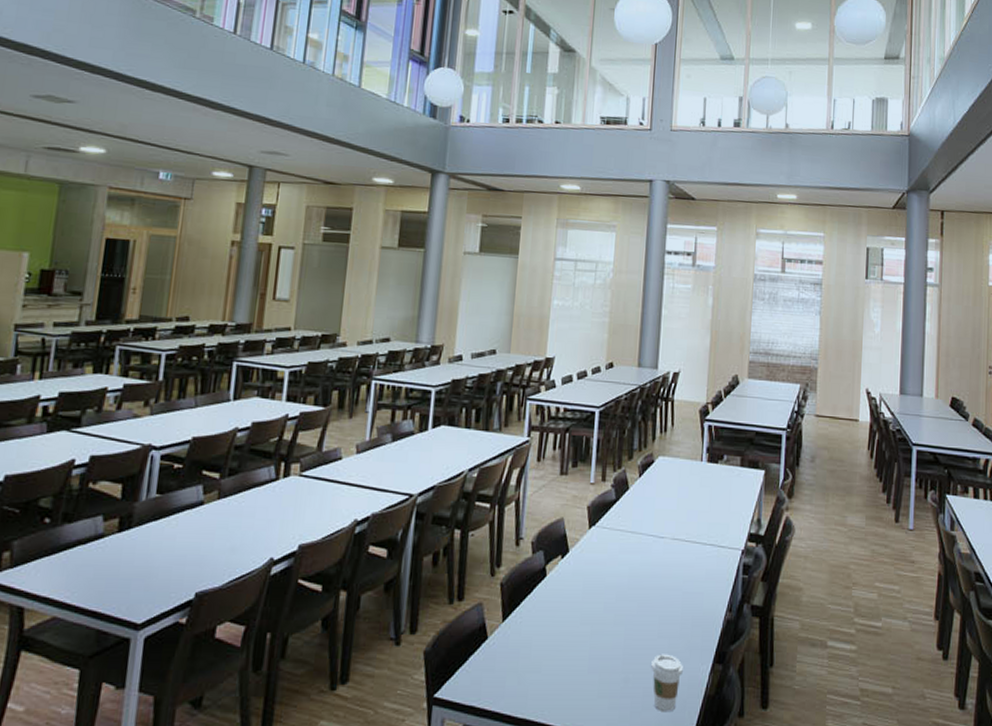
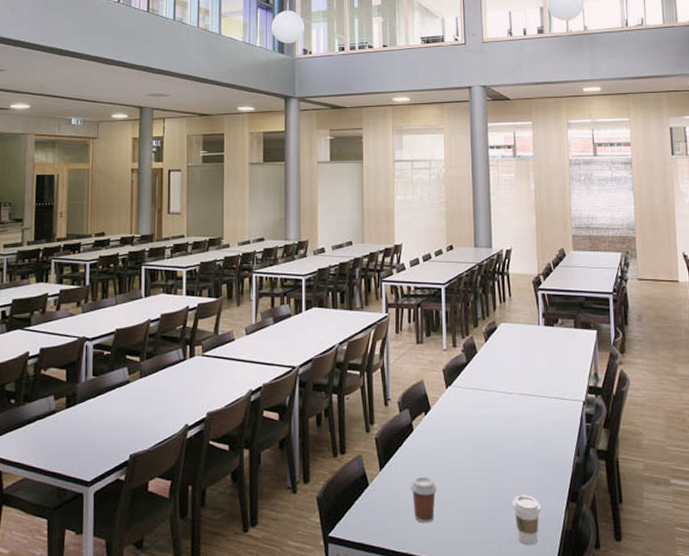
coffee cup: none [536,629,567,684] -> present [411,476,437,523]

